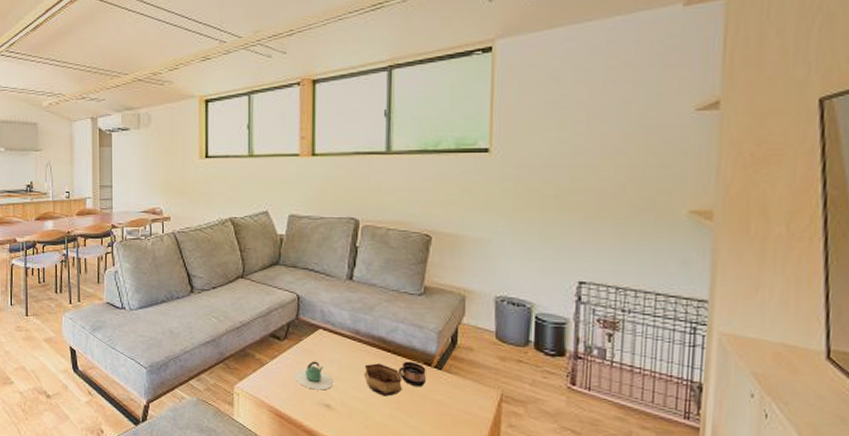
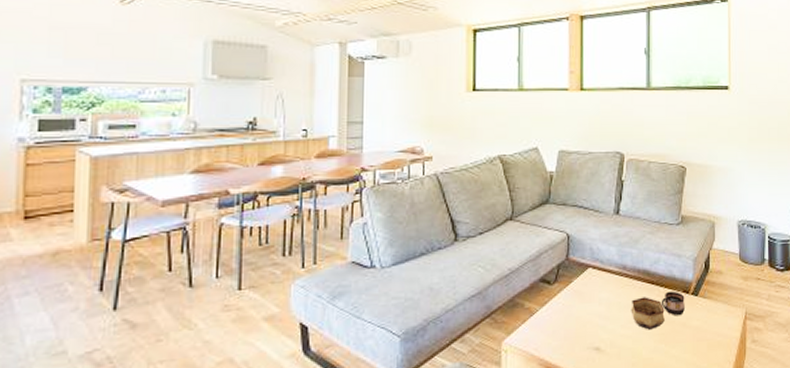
teapot: present [294,361,333,390] -> none [564,302,603,334]

